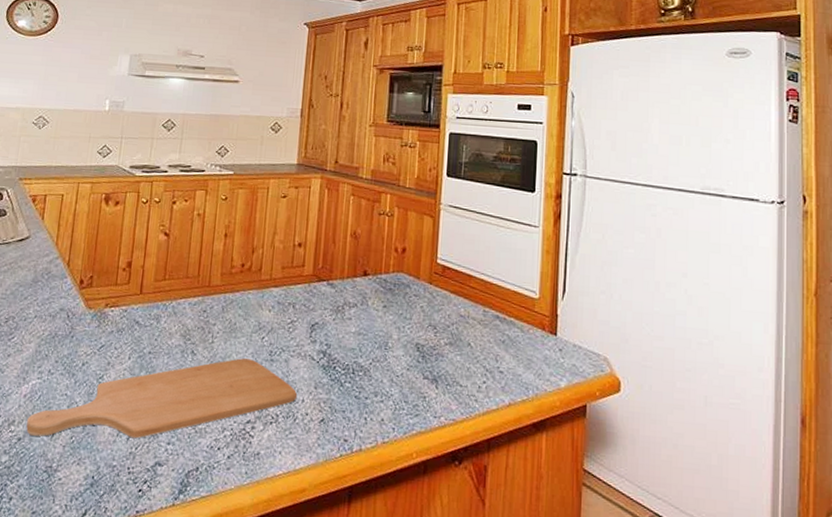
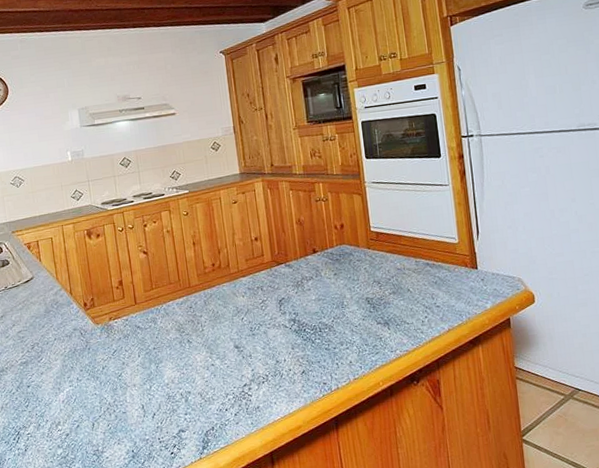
chopping board: present [26,358,298,439] -> none [70,337,280,430]

